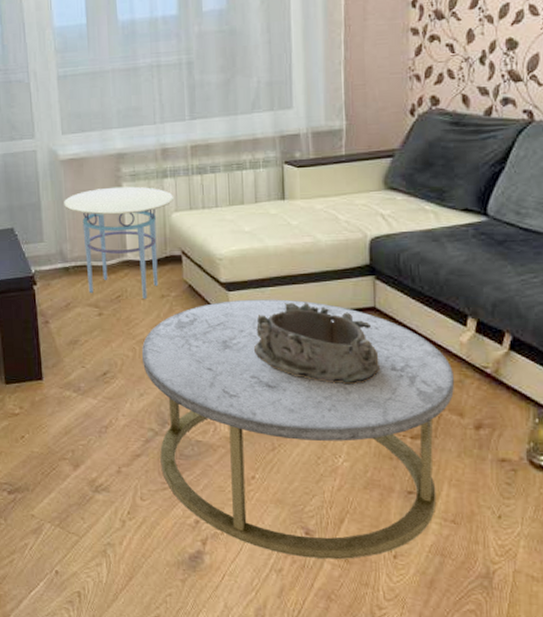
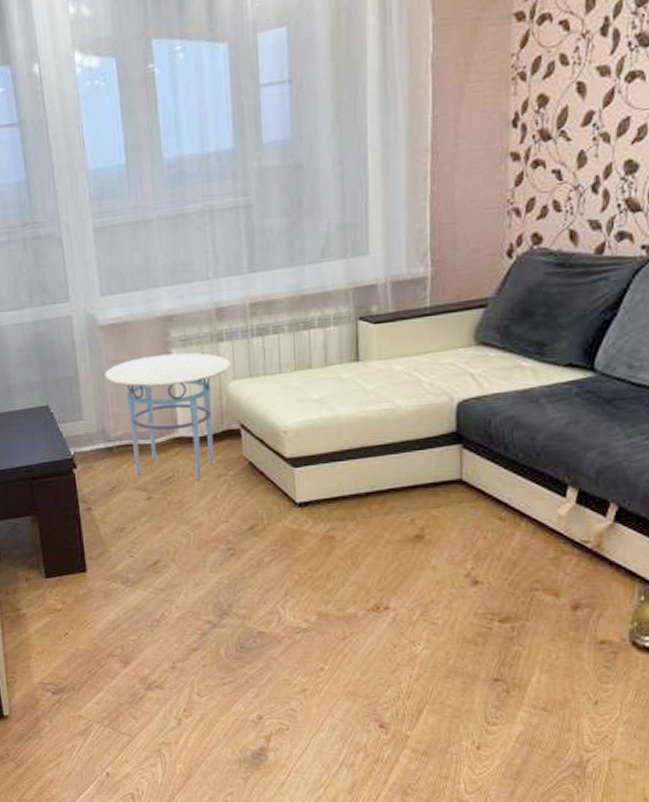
coffee table: present [142,299,454,560] -> none [197,474,549,753]
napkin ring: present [254,303,380,385] -> none [323,477,465,566]

